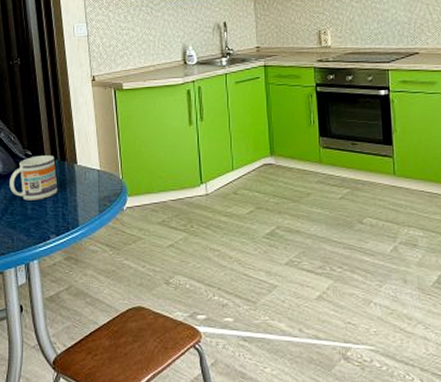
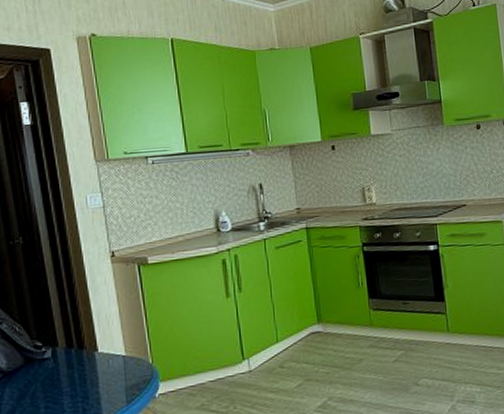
mug: present [9,155,58,201] -> none [16,344,76,399]

